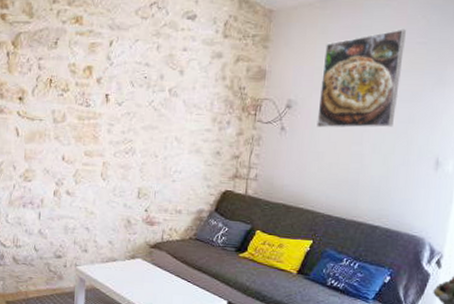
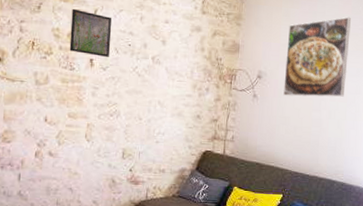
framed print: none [85,41,128,91] -> present [69,8,112,57]

